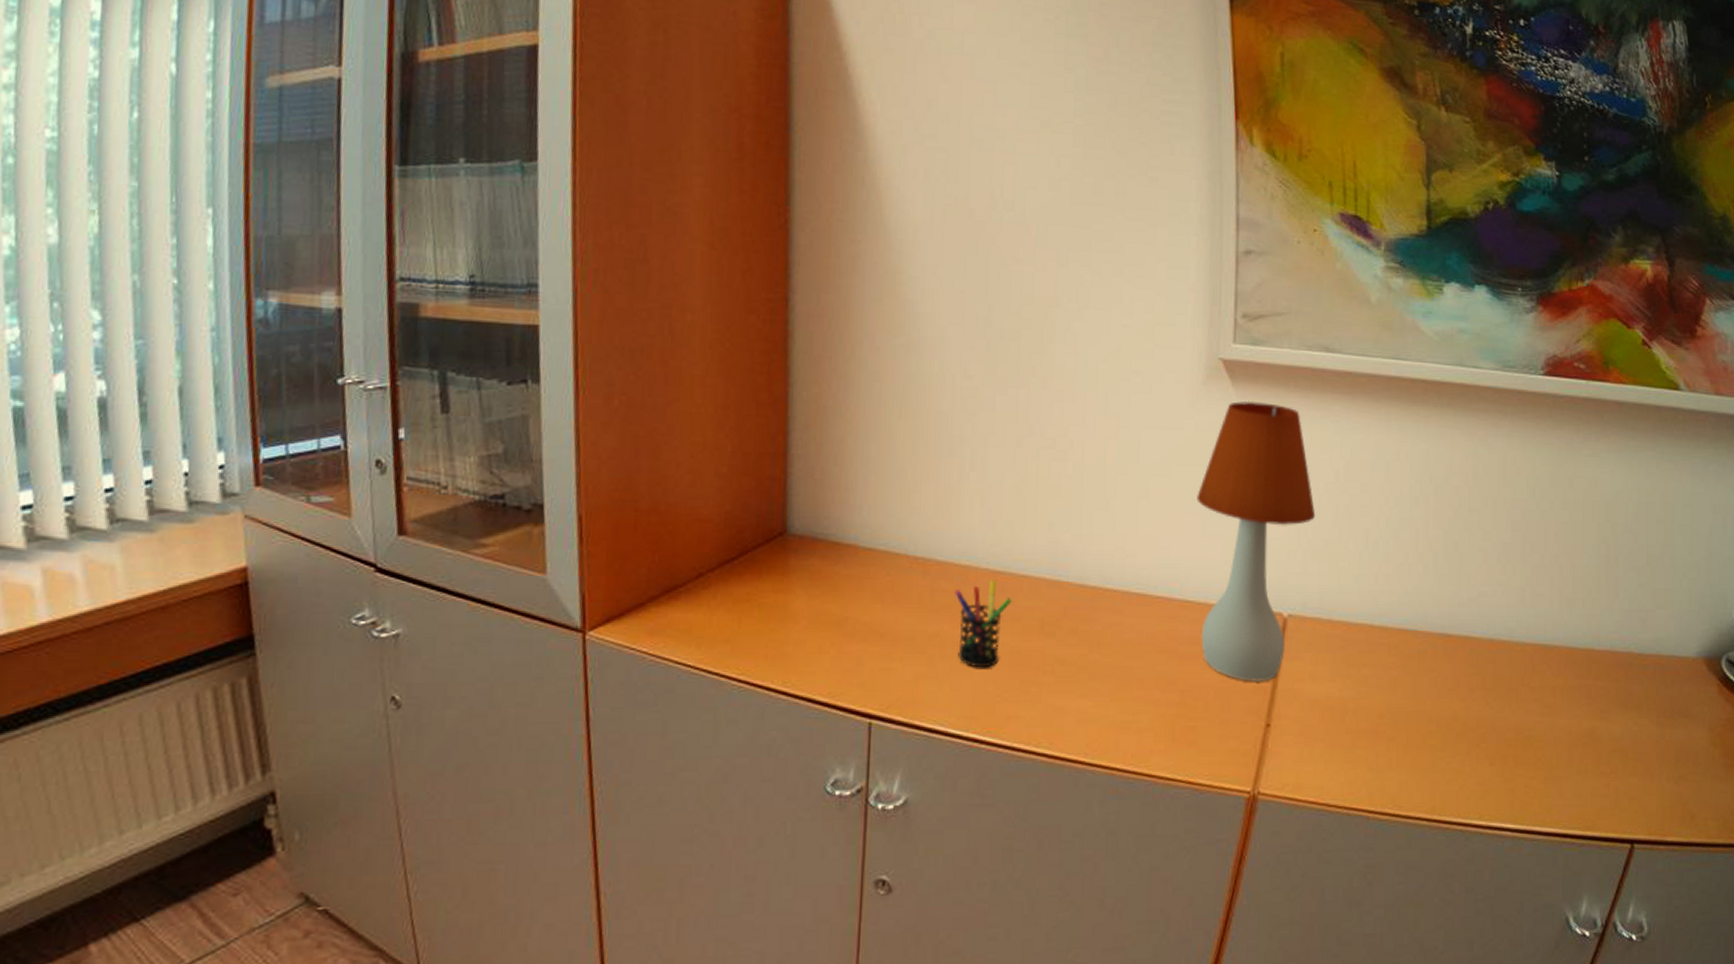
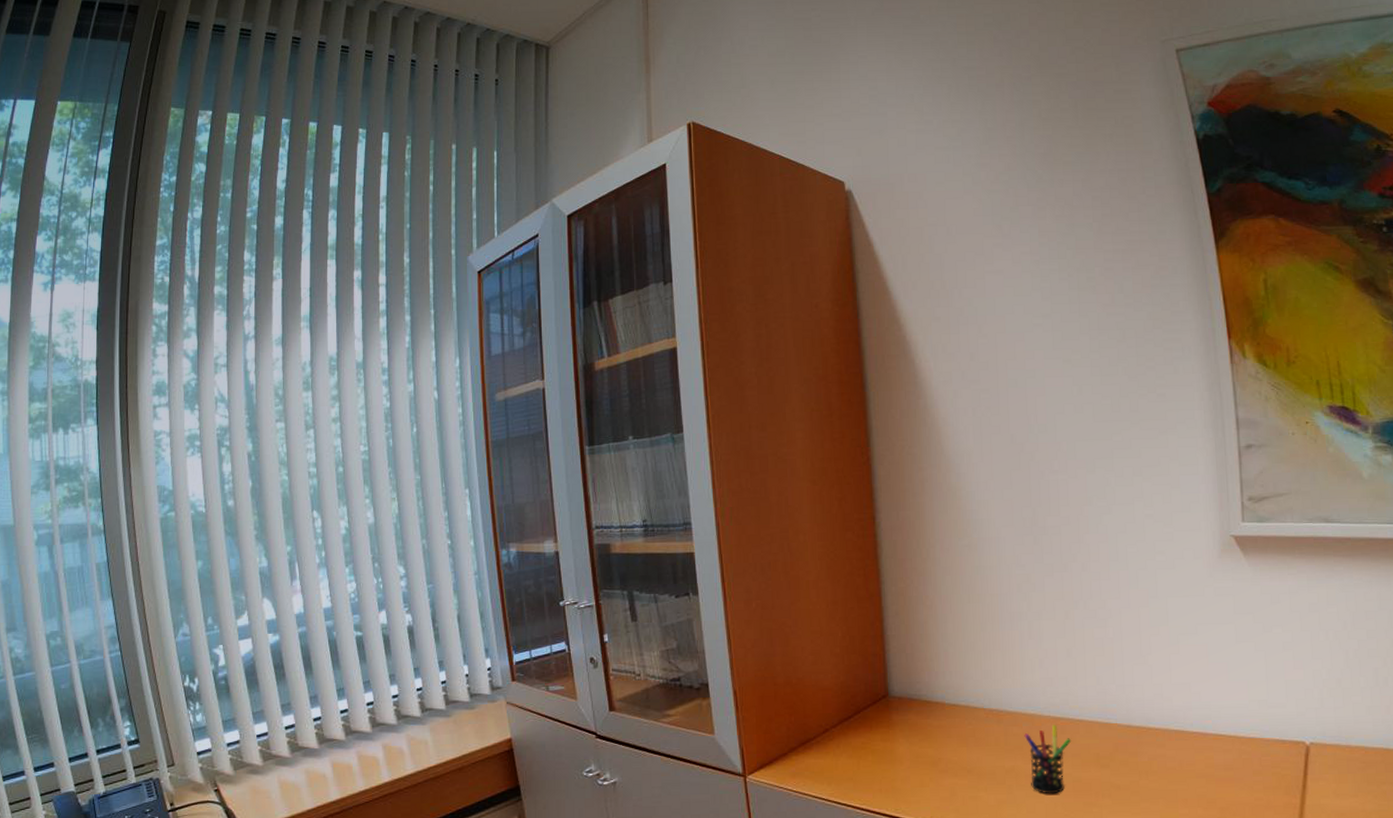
table lamp: present [1197,400,1316,682] -> none [1221,568,1328,799]

